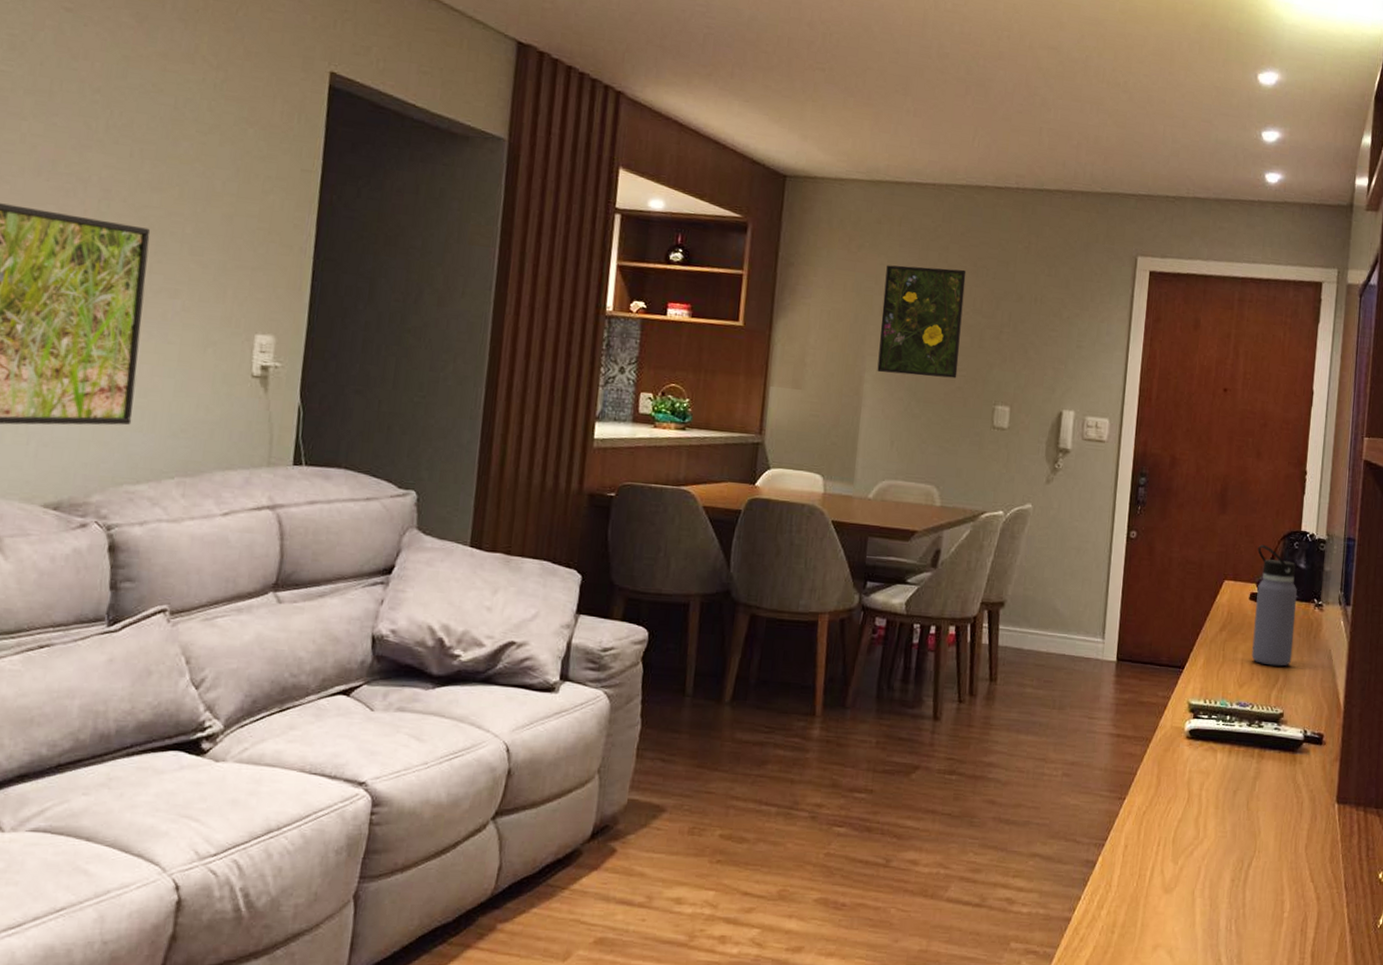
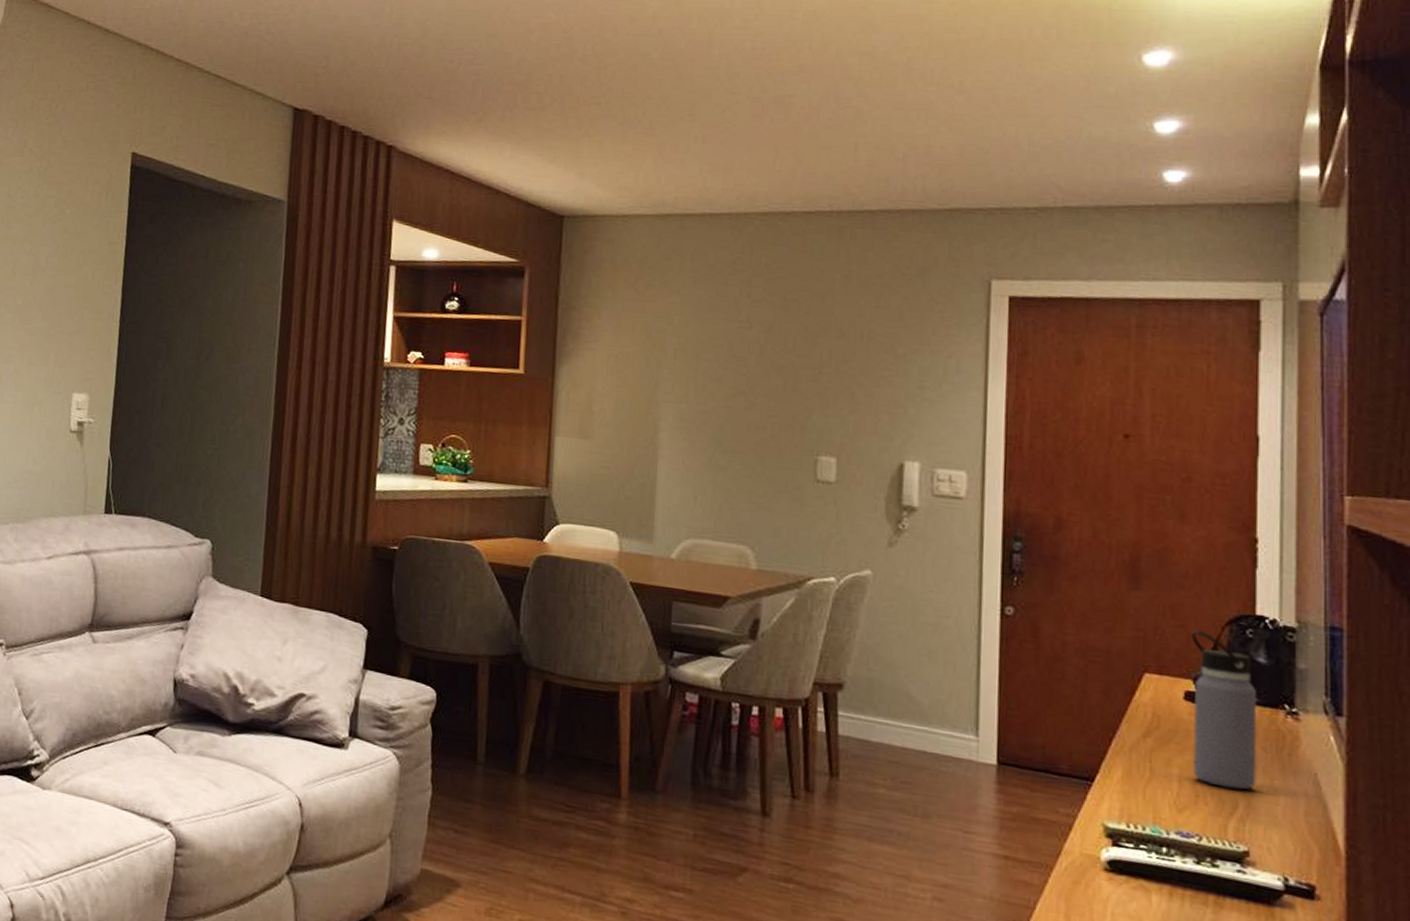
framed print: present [877,265,967,379] -> none [674,303,774,426]

